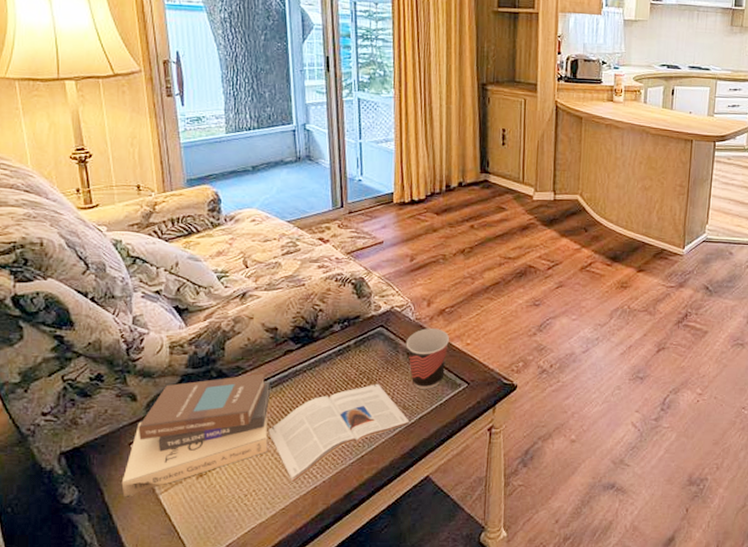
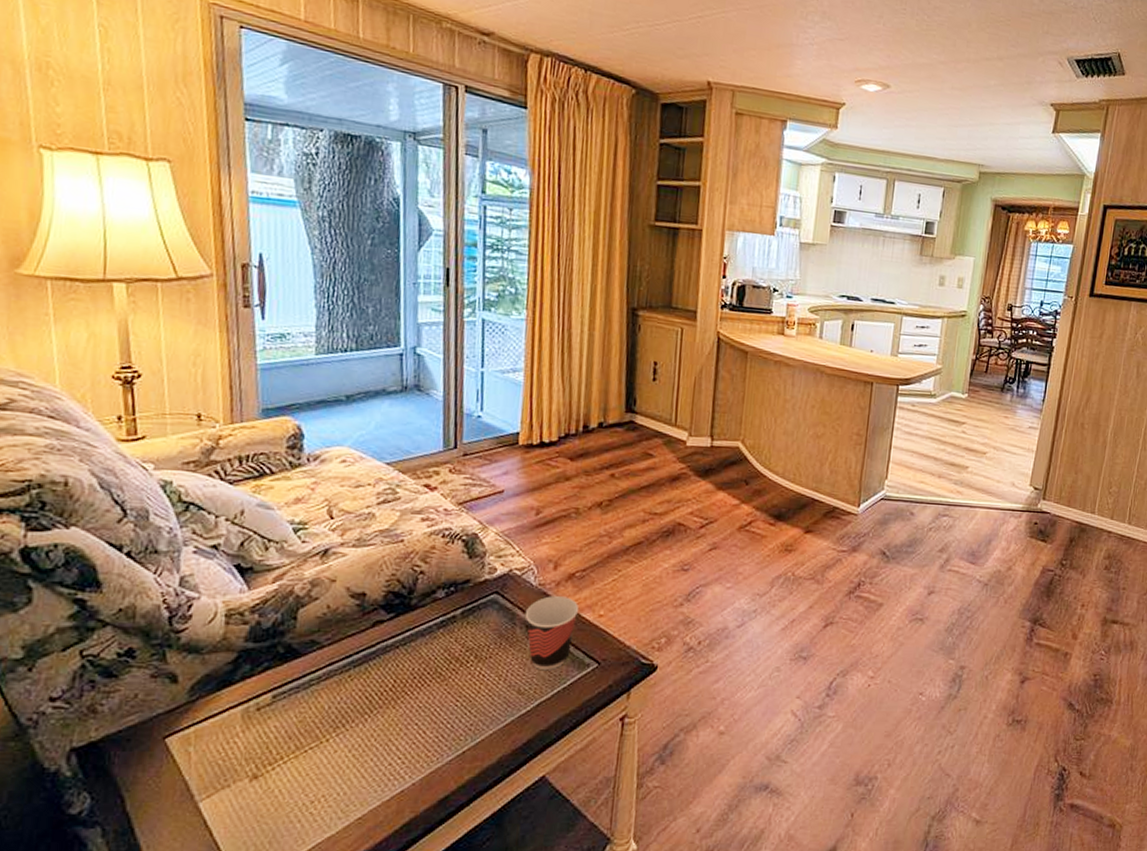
books: present [121,374,271,497] -> none [149,649,353,806]
magazine: present [268,383,409,483] -> none [346,662,525,786]

